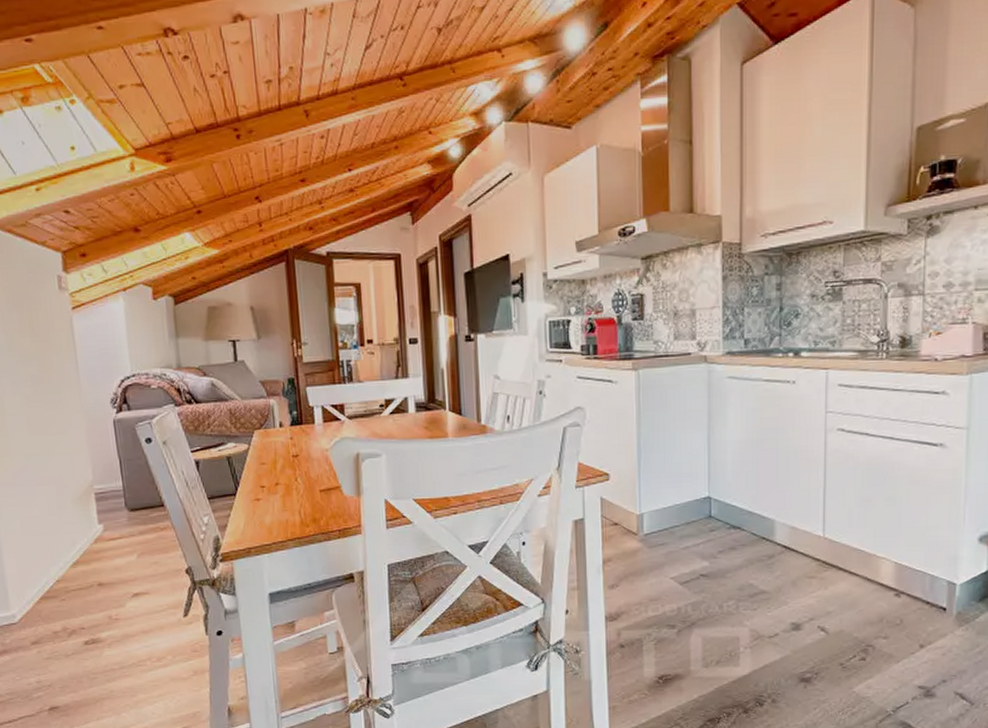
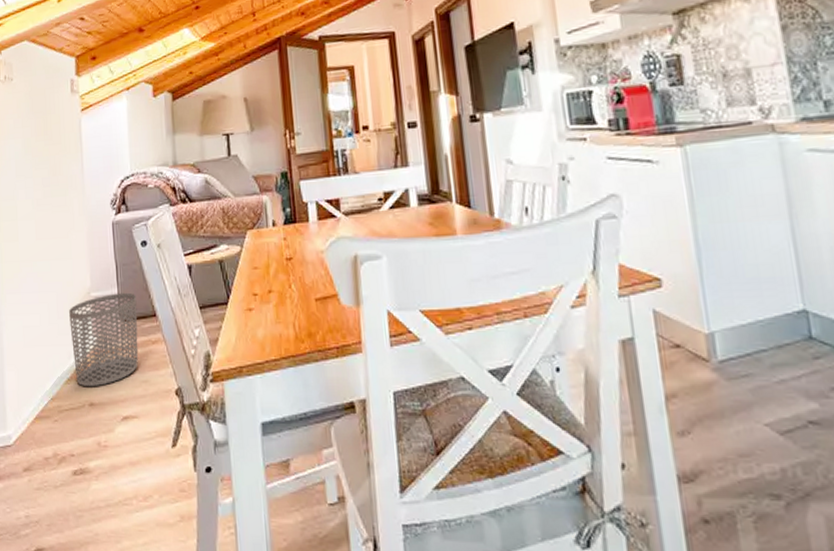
waste bin: none [71,485,147,570] -> present [69,292,138,387]

